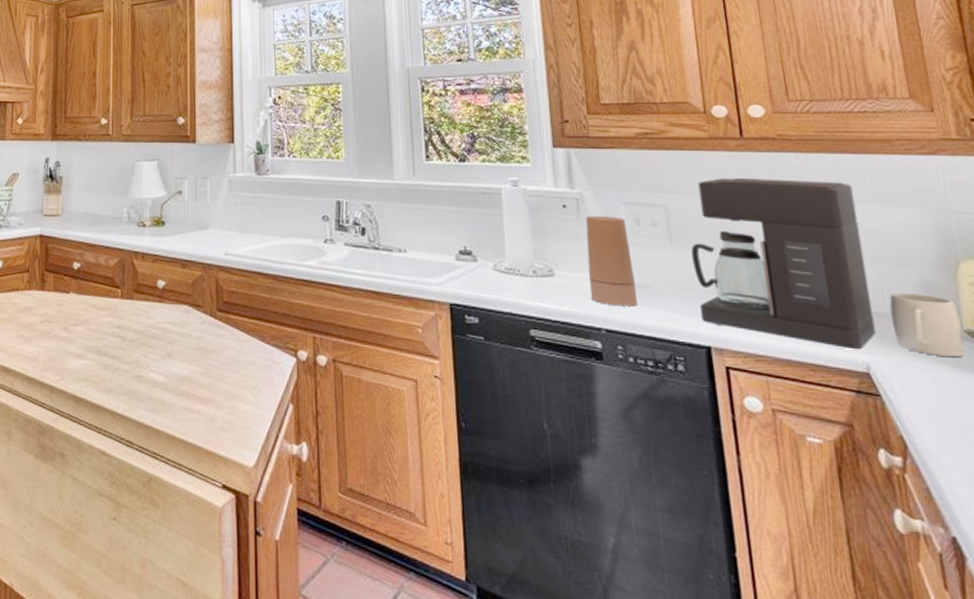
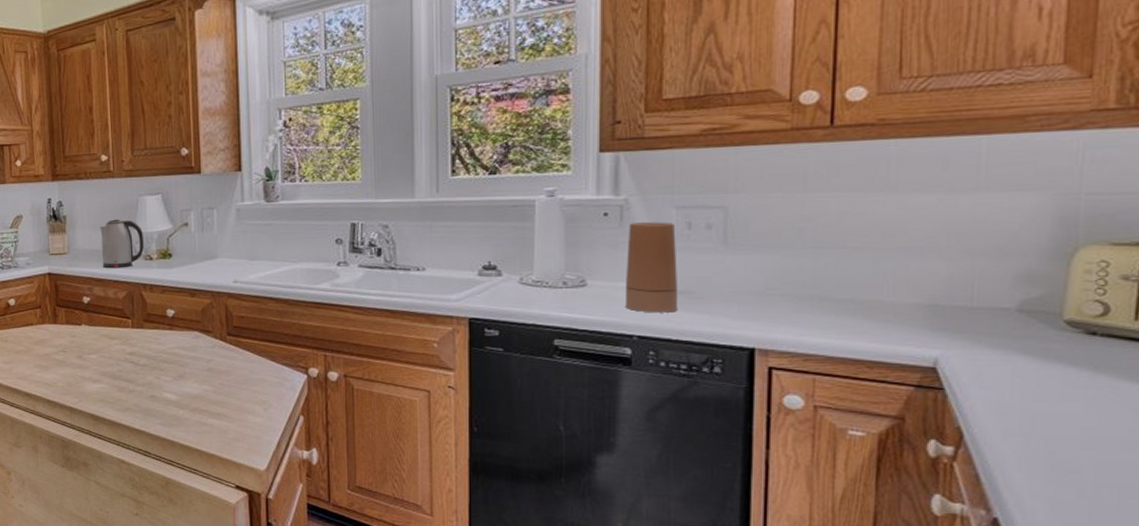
kettle: none [95,183,139,234] -> present [100,219,145,269]
coffee maker: present [690,178,876,350] -> none [747,168,962,345]
mug: present [889,292,965,358] -> none [975,284,1062,349]

